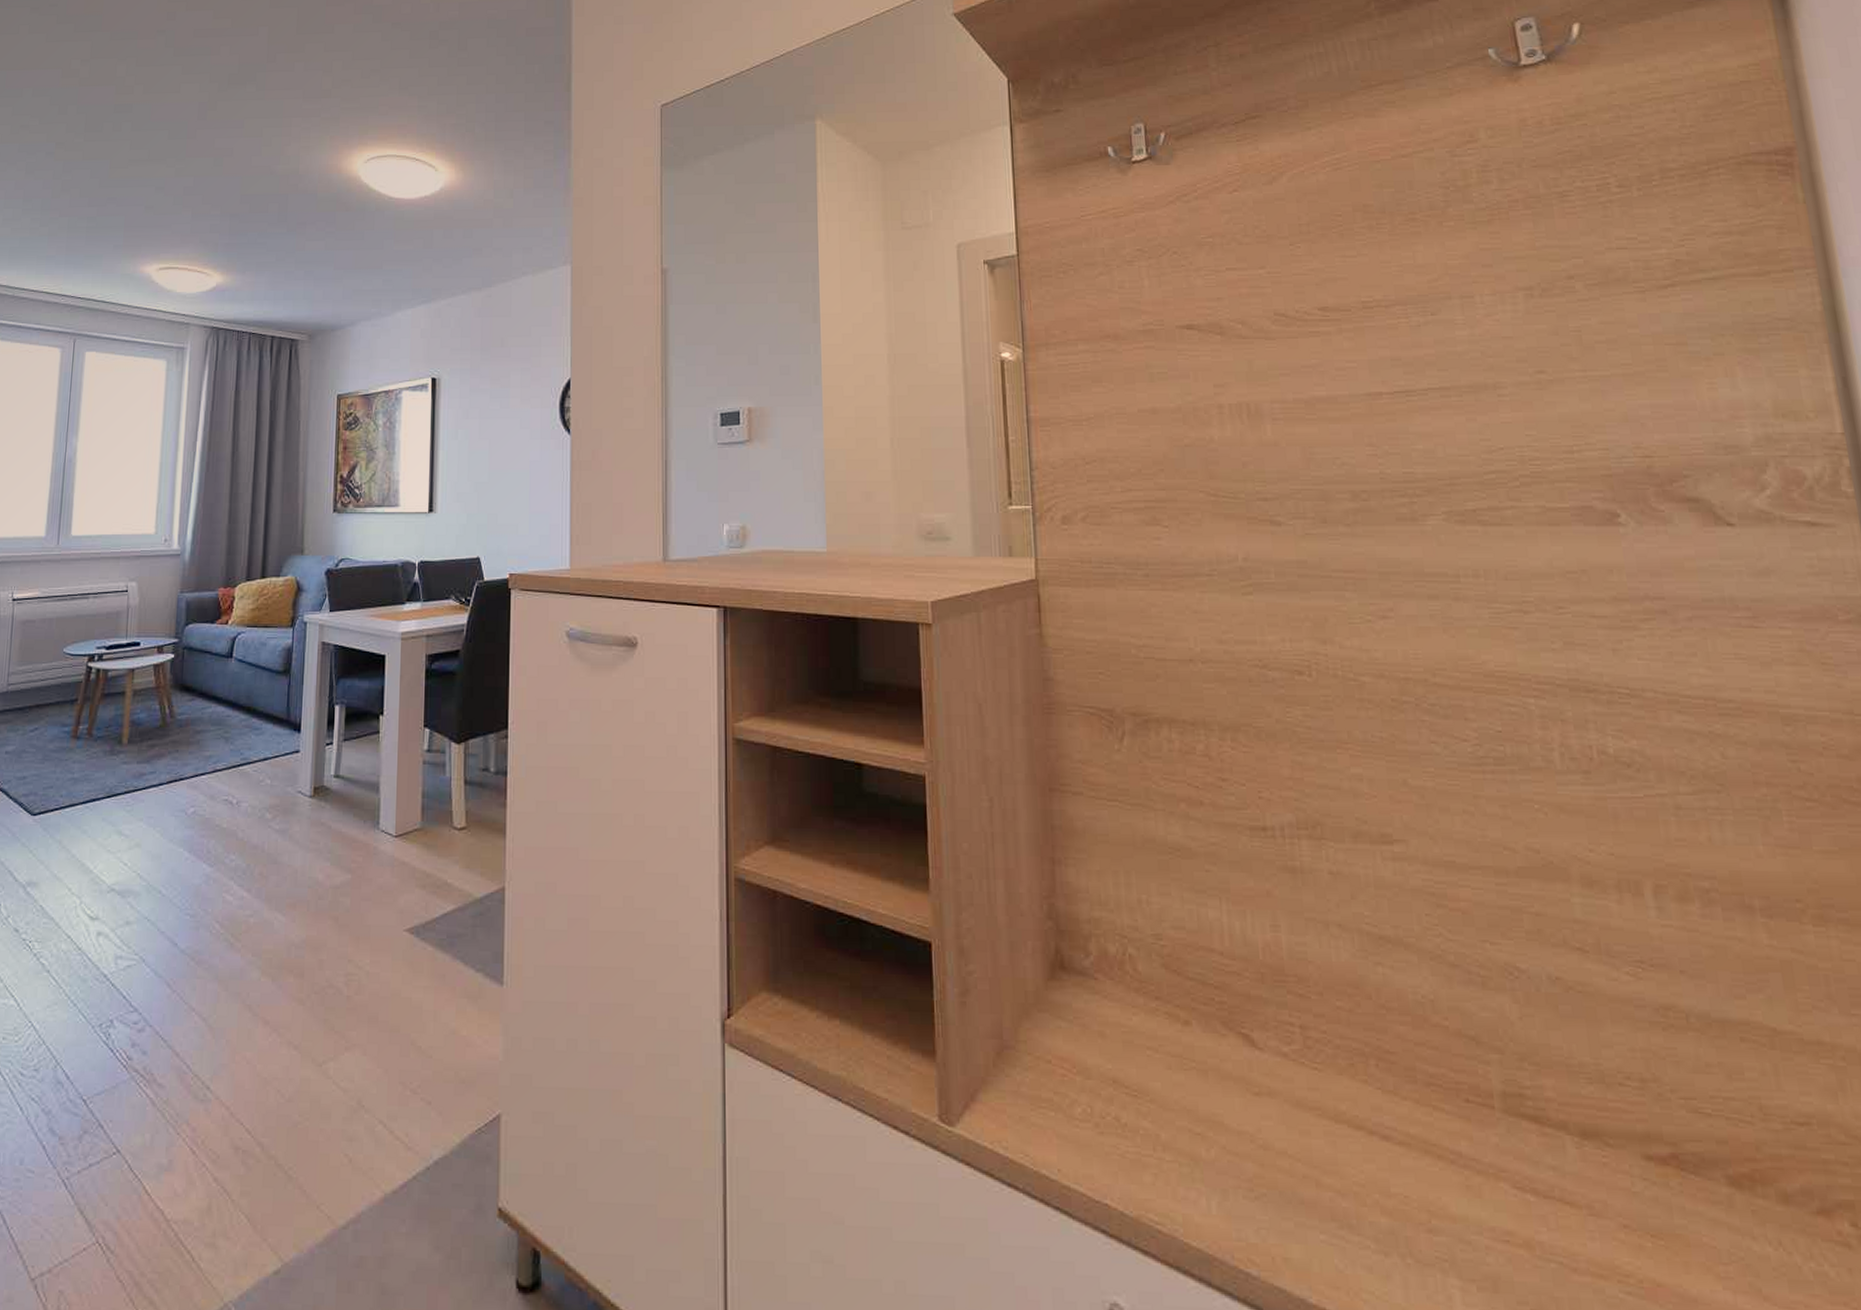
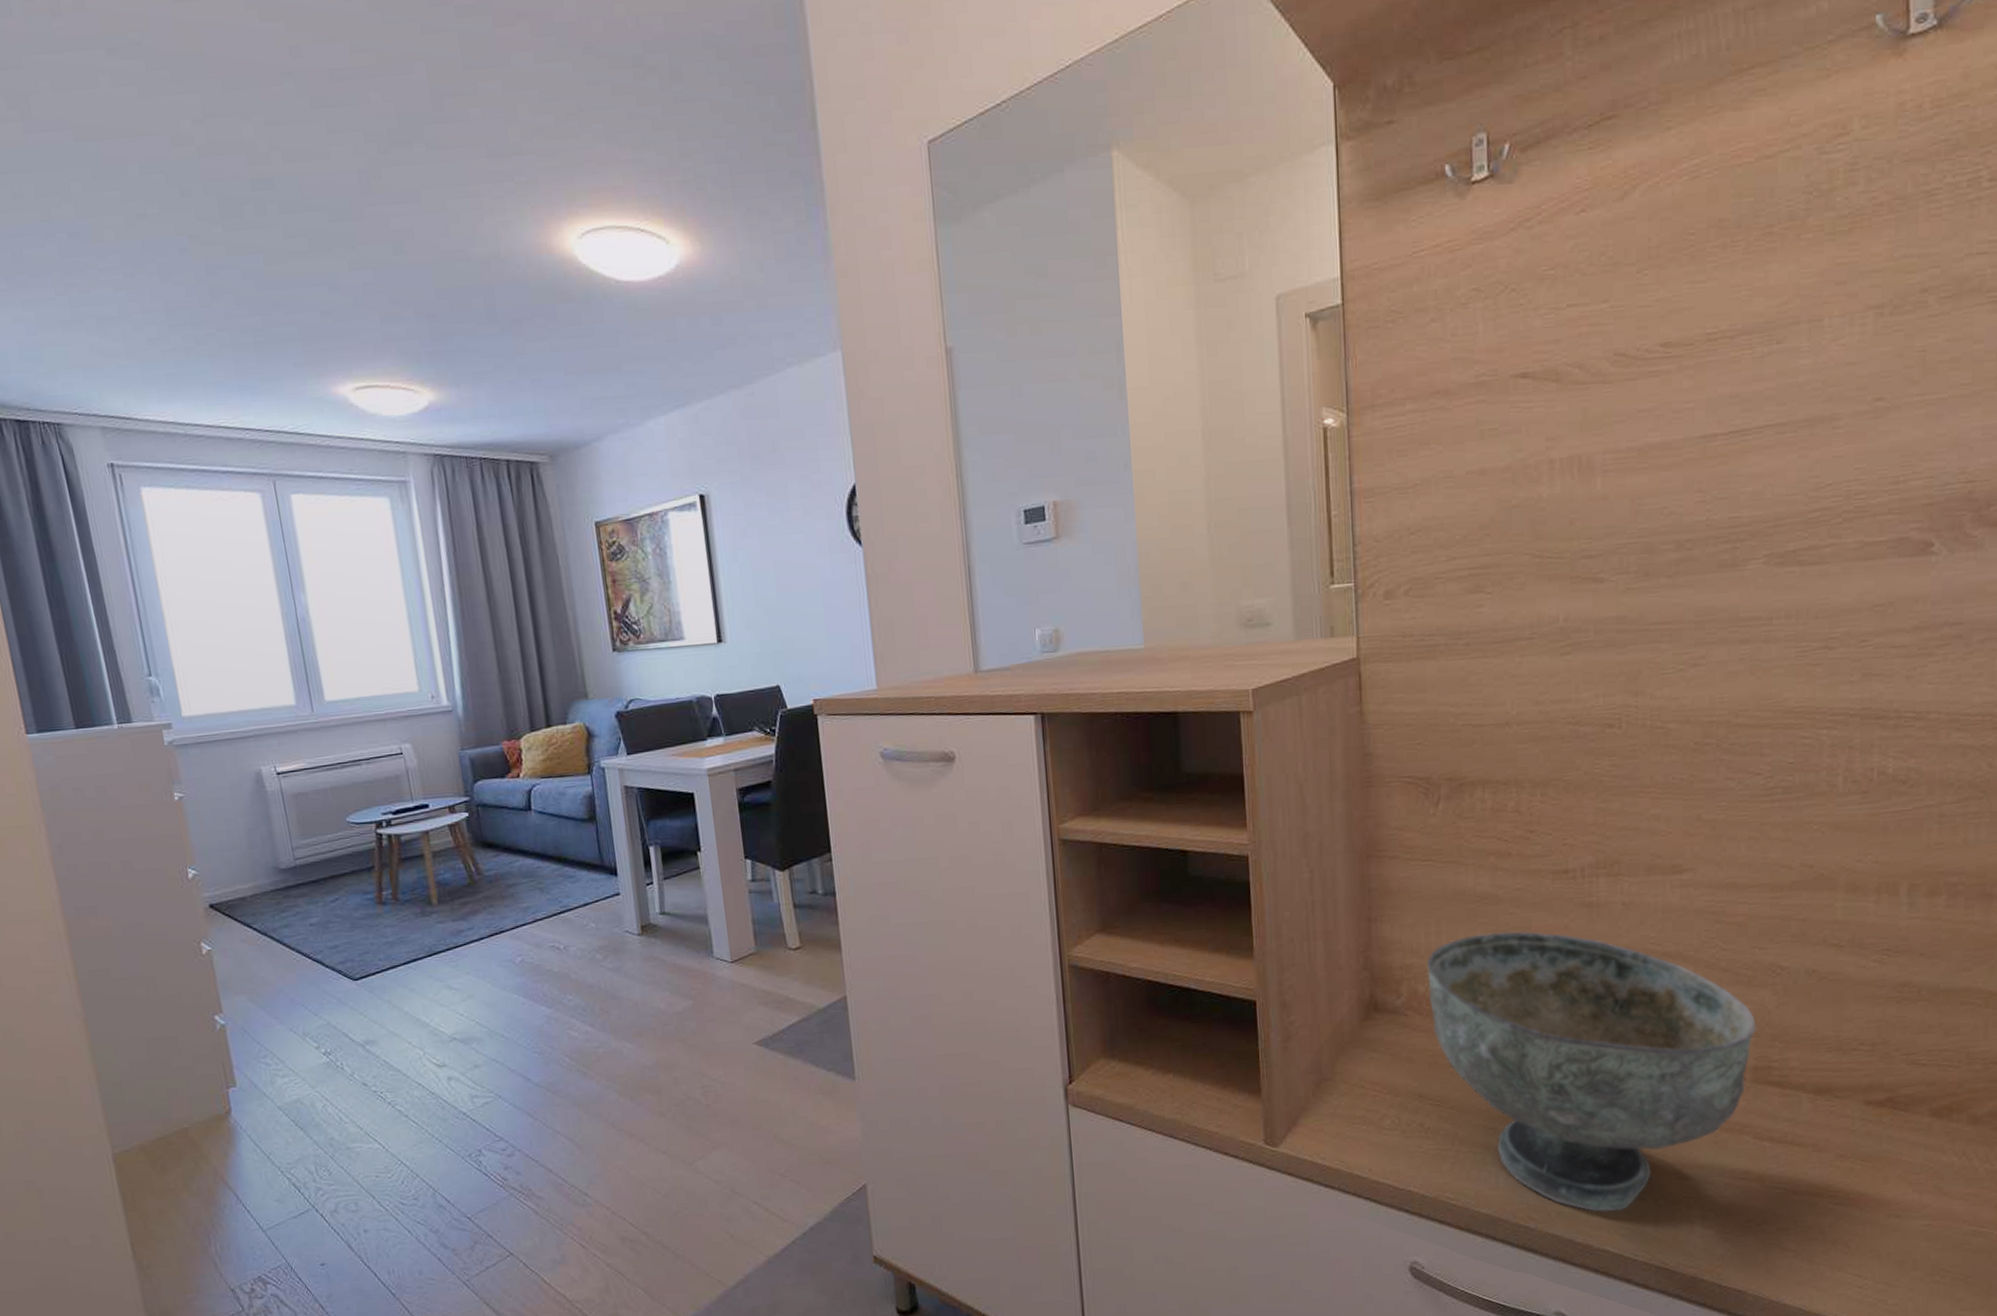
decorative bowl: none [1116,890,1501,1267] -> present [1426,931,1758,1212]

